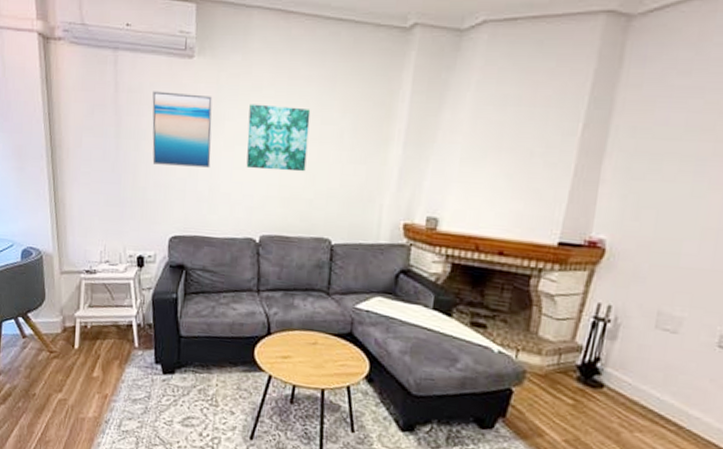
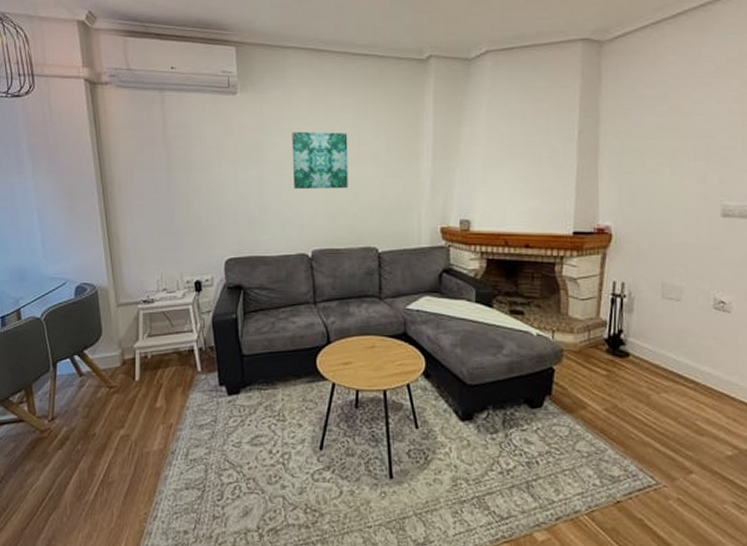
wall art: present [152,91,213,168] -> none [200,125,260,193]

